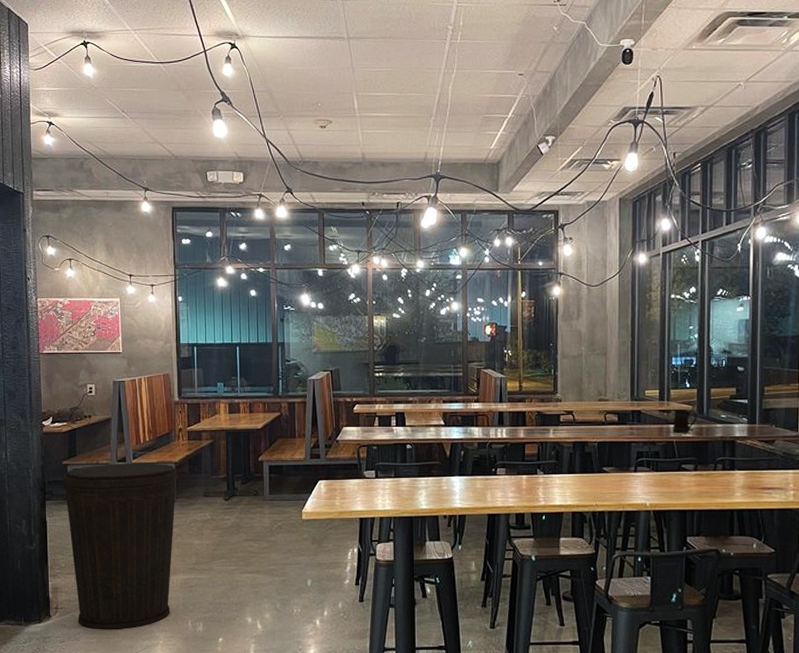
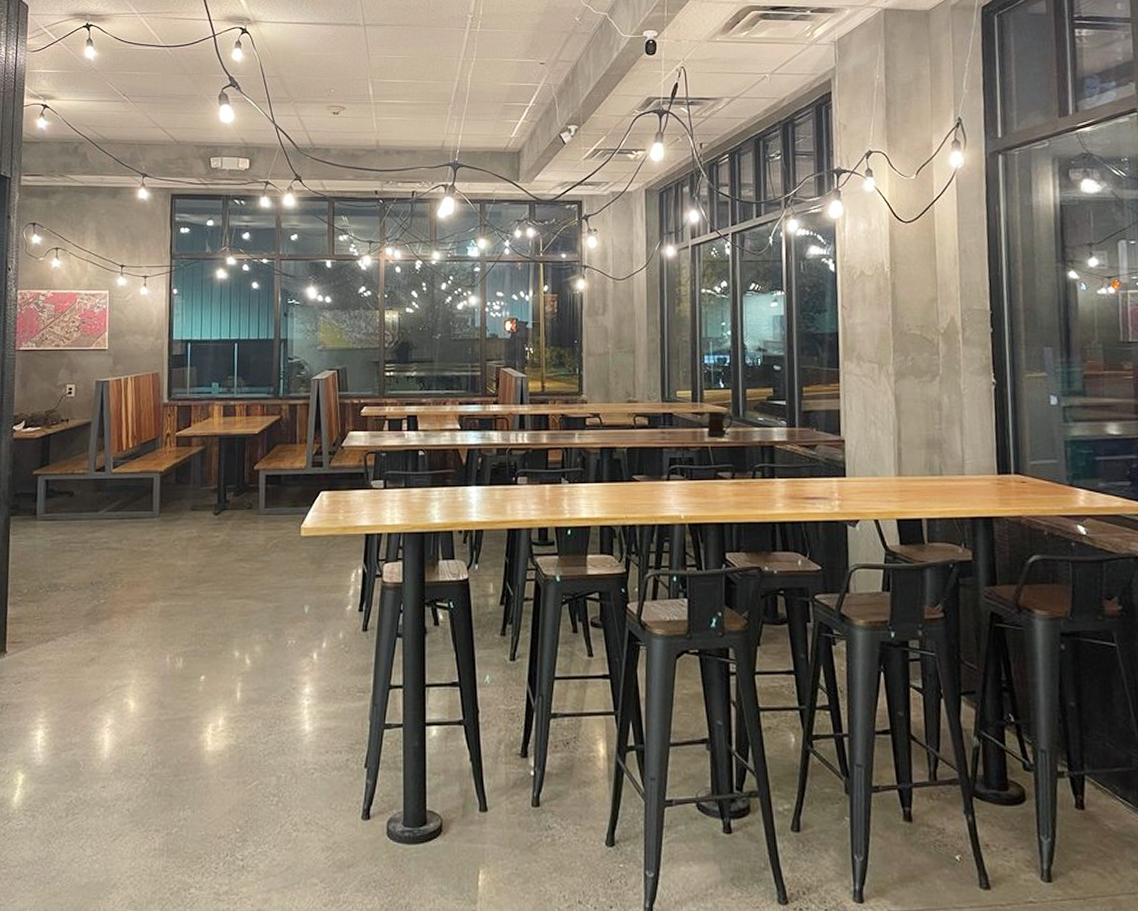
trash can: present [63,463,178,629] -> none [32,472,163,667]

